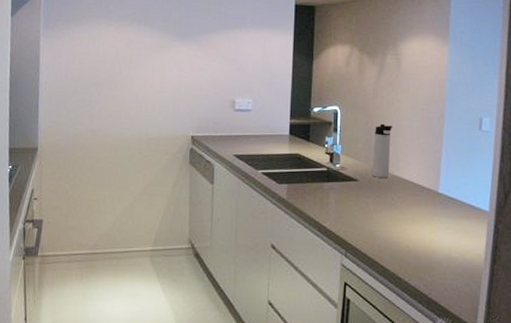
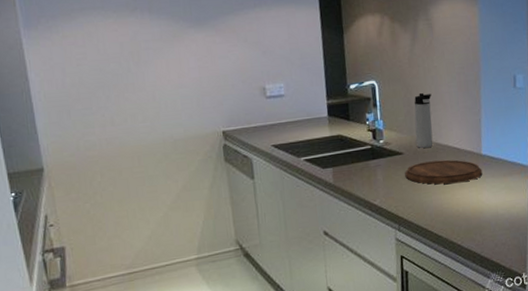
cutting board: none [358,192,438,218] -> present [405,159,483,184]

